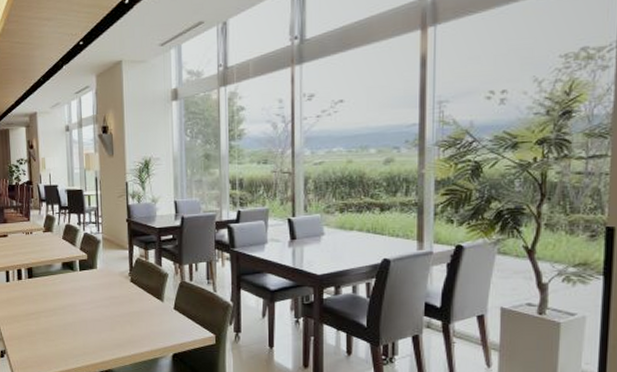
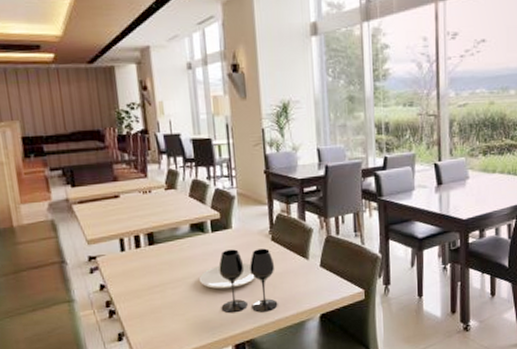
plate: none [67,300,116,322] -> present [198,263,256,289]
wine glass: none [84,287,134,346] -> present [218,248,278,313]

